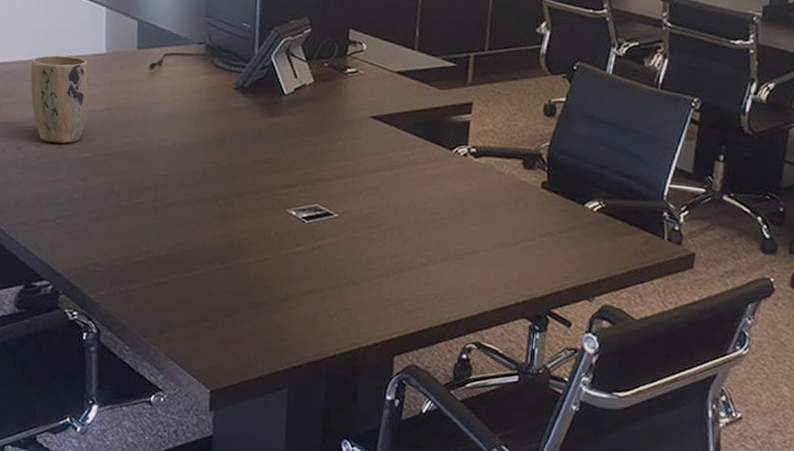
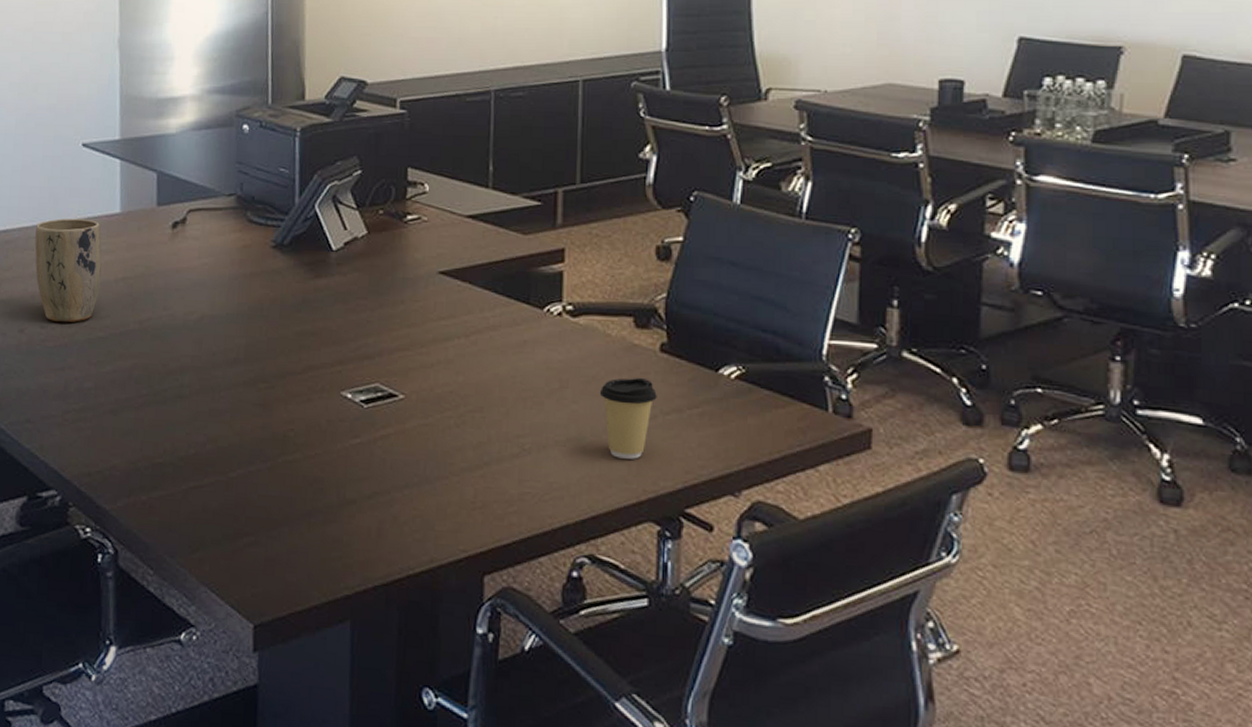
coffee cup: none [492,207,537,271] -> present [599,377,657,459]

